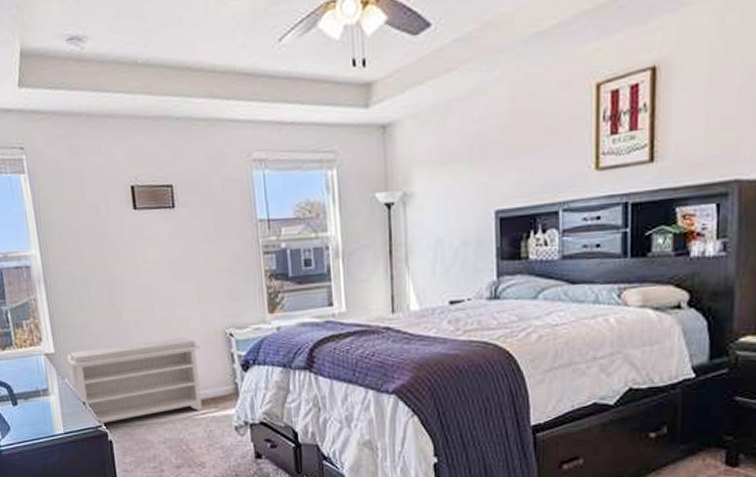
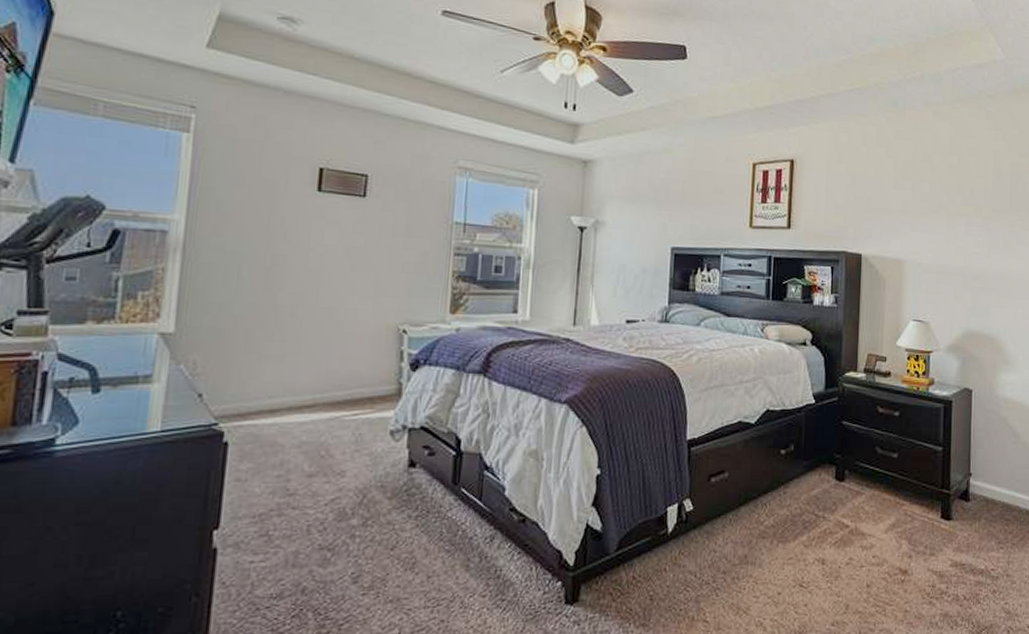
bench: present [66,337,202,424] -> none [188,329,366,422]

